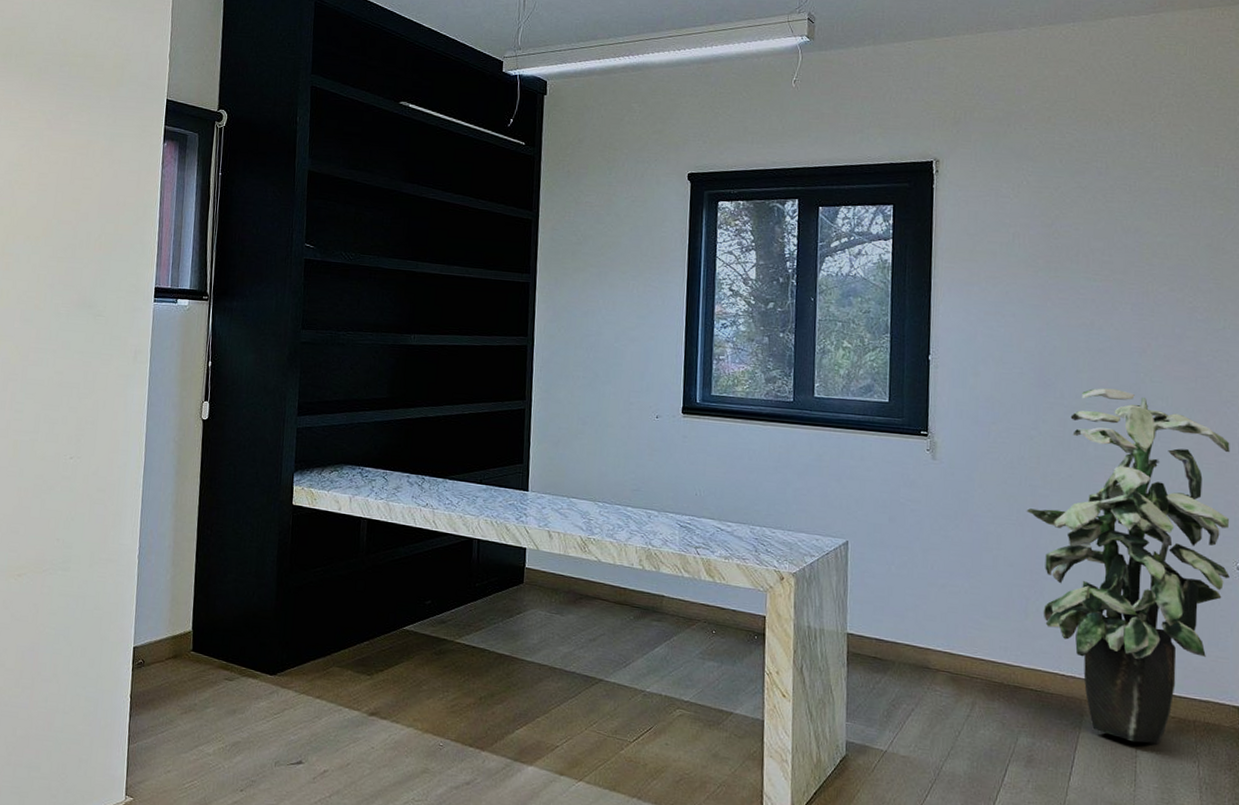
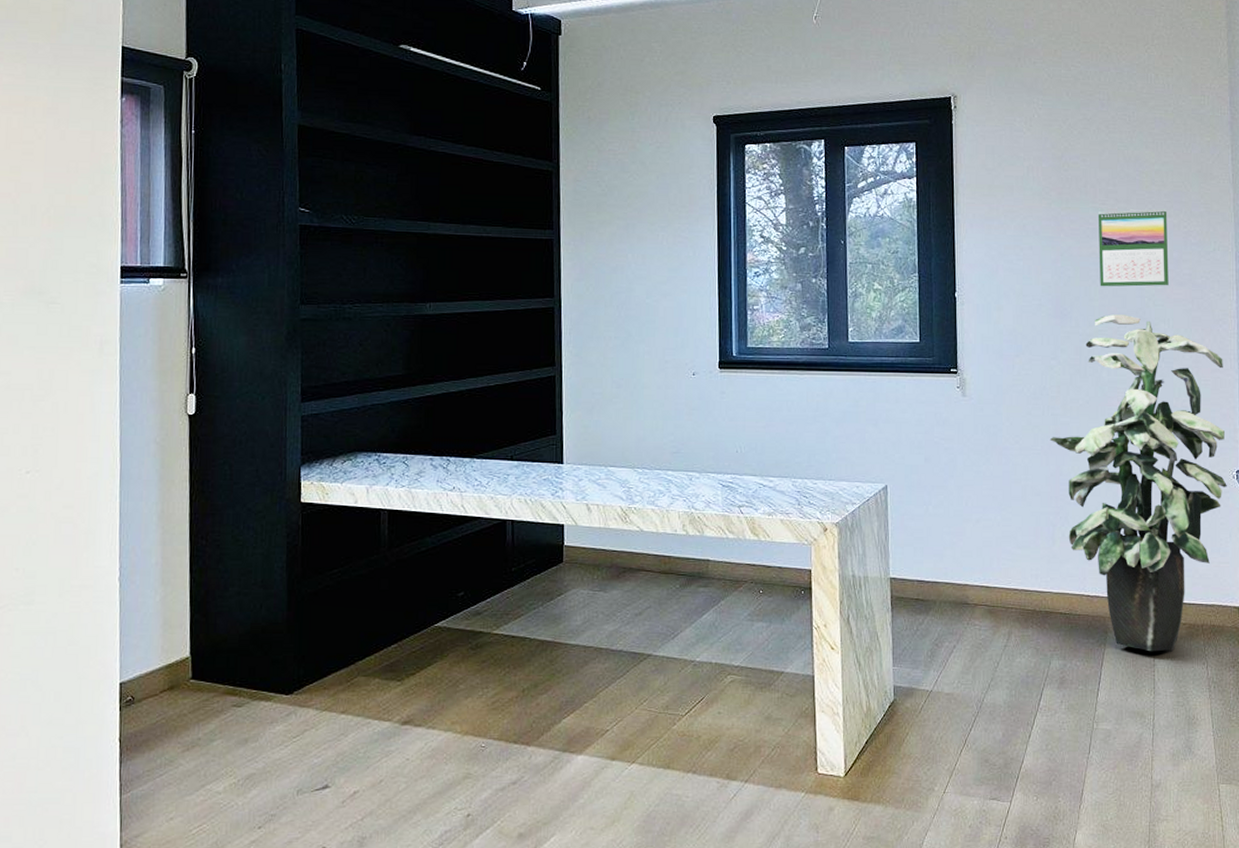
calendar: none [1089,281,1170,363] -> present [1097,209,1169,287]

